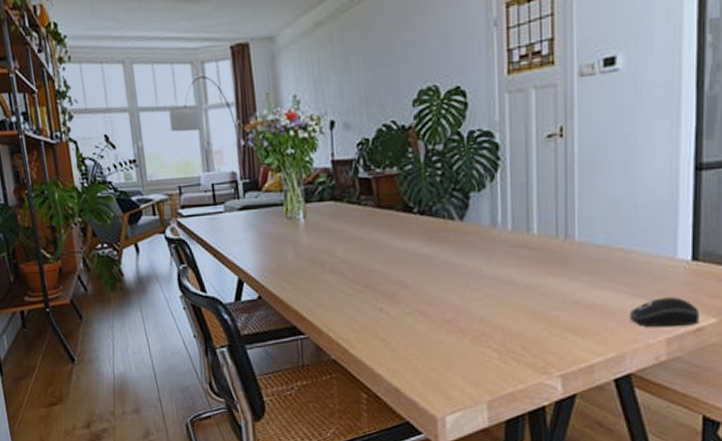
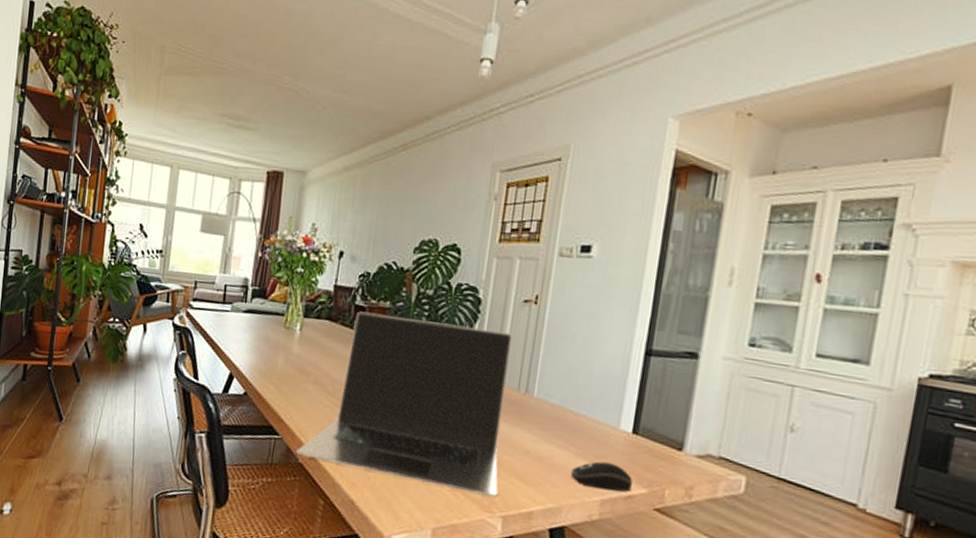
laptop: none [327,176,552,357] -> present [296,311,512,497]

